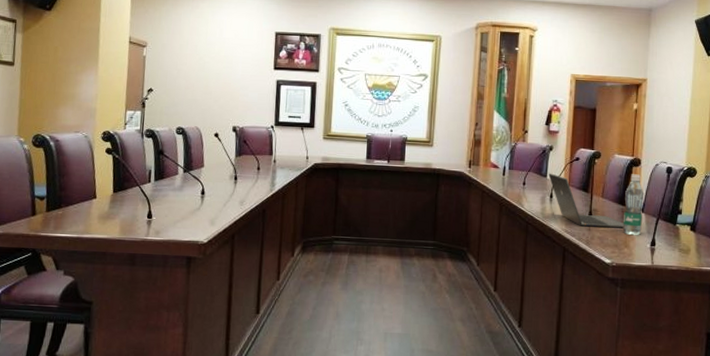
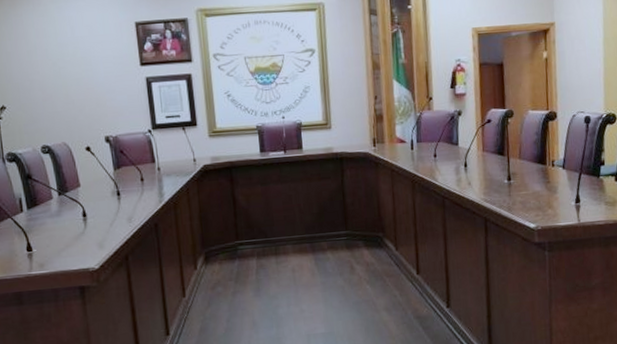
laptop: present [548,173,624,229] -> none [460,140,545,193]
bottle: present [622,174,645,236] -> none [543,128,565,195]

